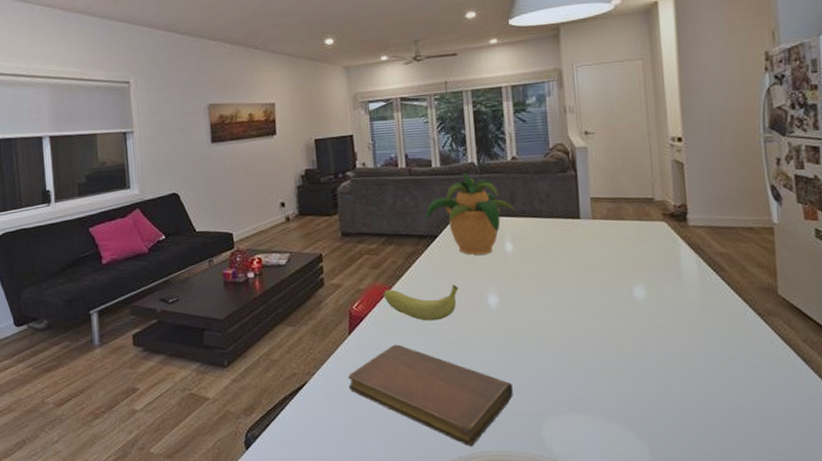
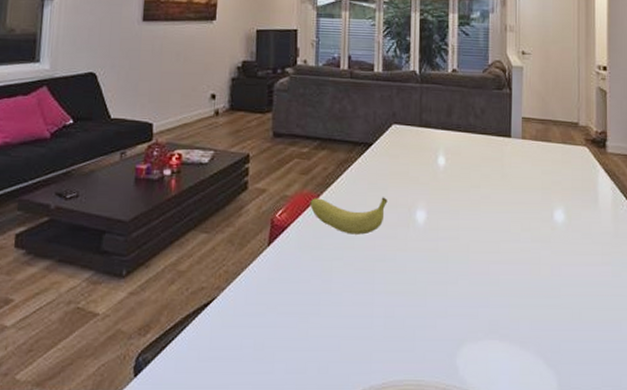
notebook: present [348,344,513,447] -> none [261,259,432,375]
potted plant: present [425,173,519,255] -> none [361,81,454,167]

